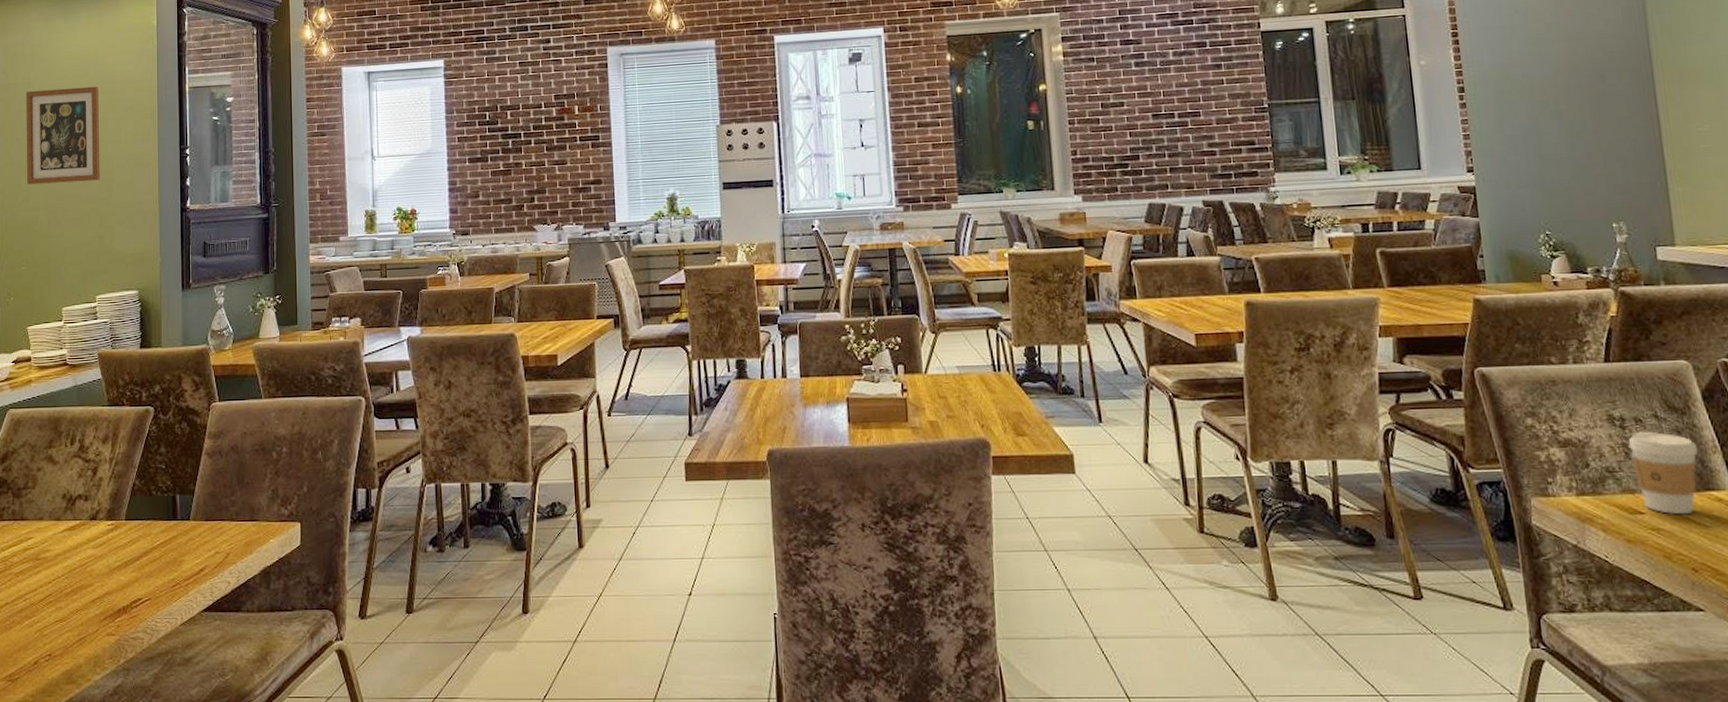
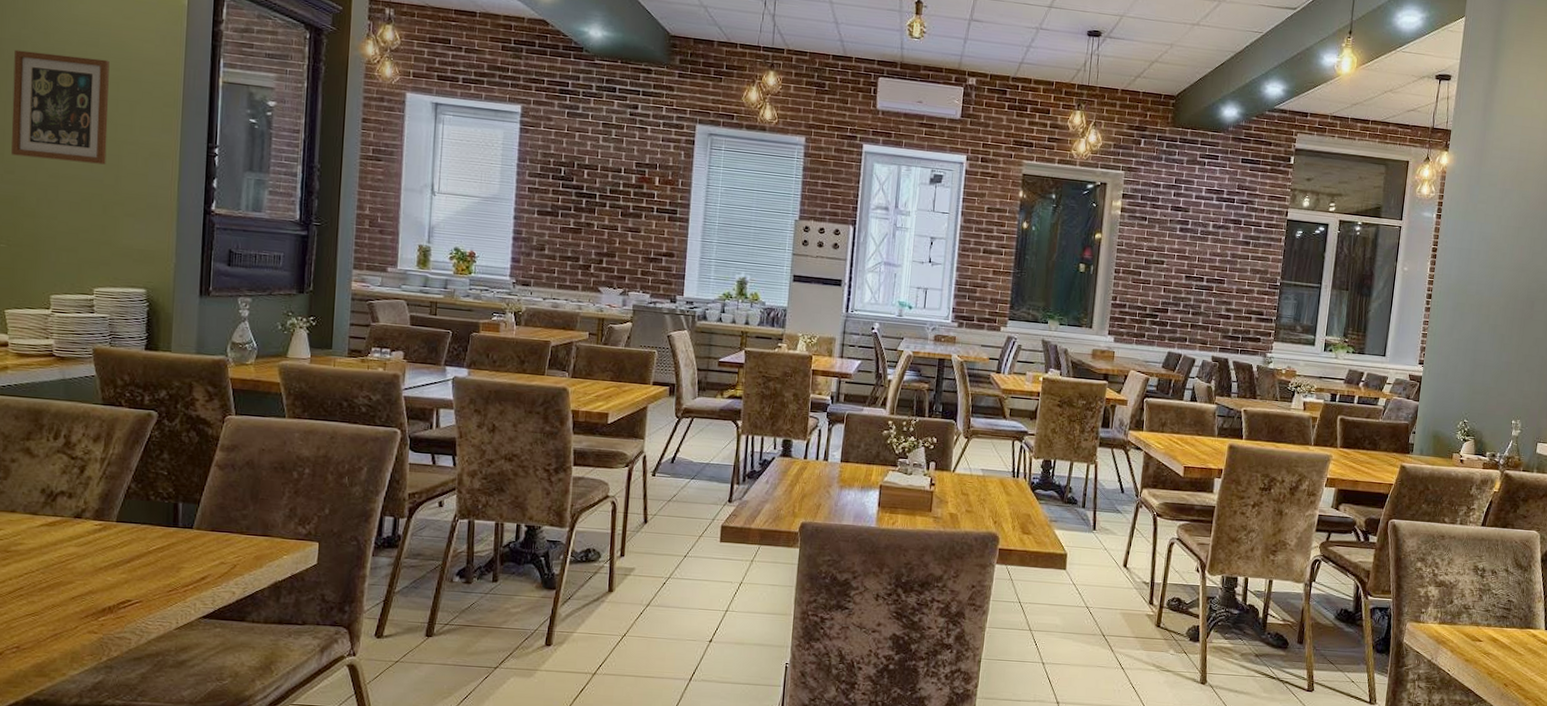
coffee cup: present [1628,431,1698,515] -> none [1482,580,1529,645]

